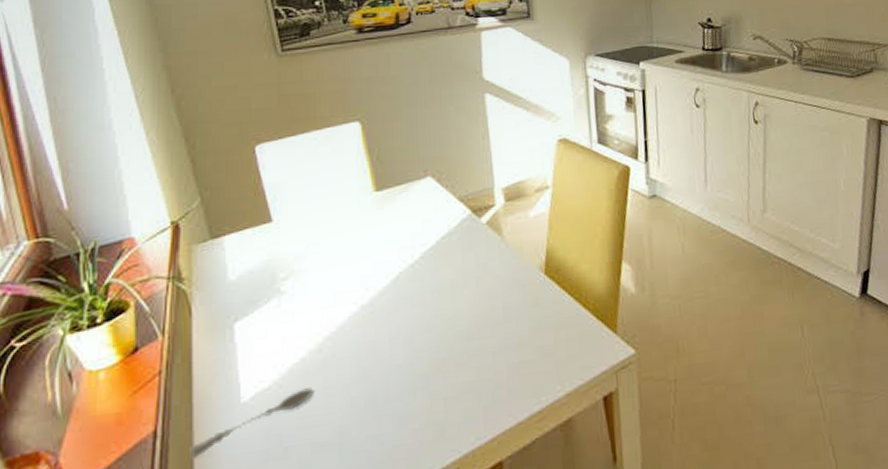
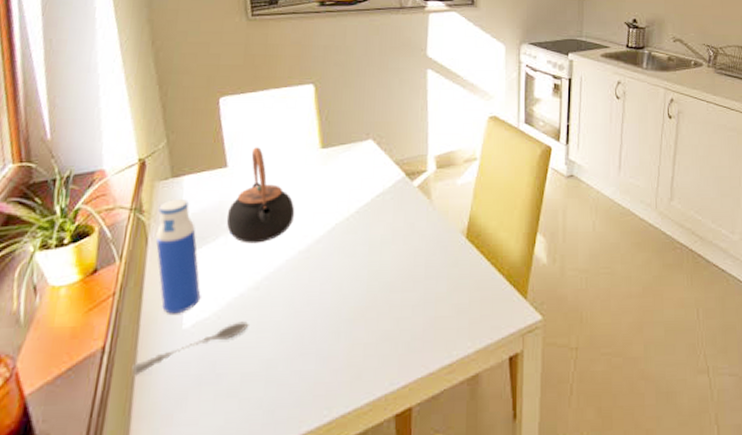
water bottle: none [200,261,258,389] -> present [156,199,201,314]
teapot: none [277,196,353,303] -> present [226,147,295,243]

